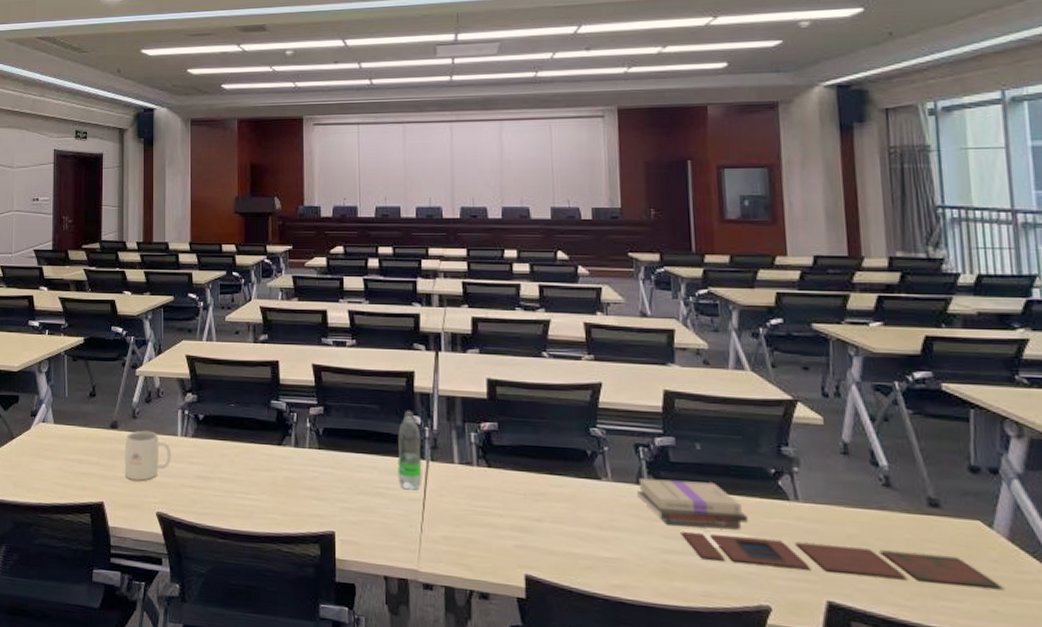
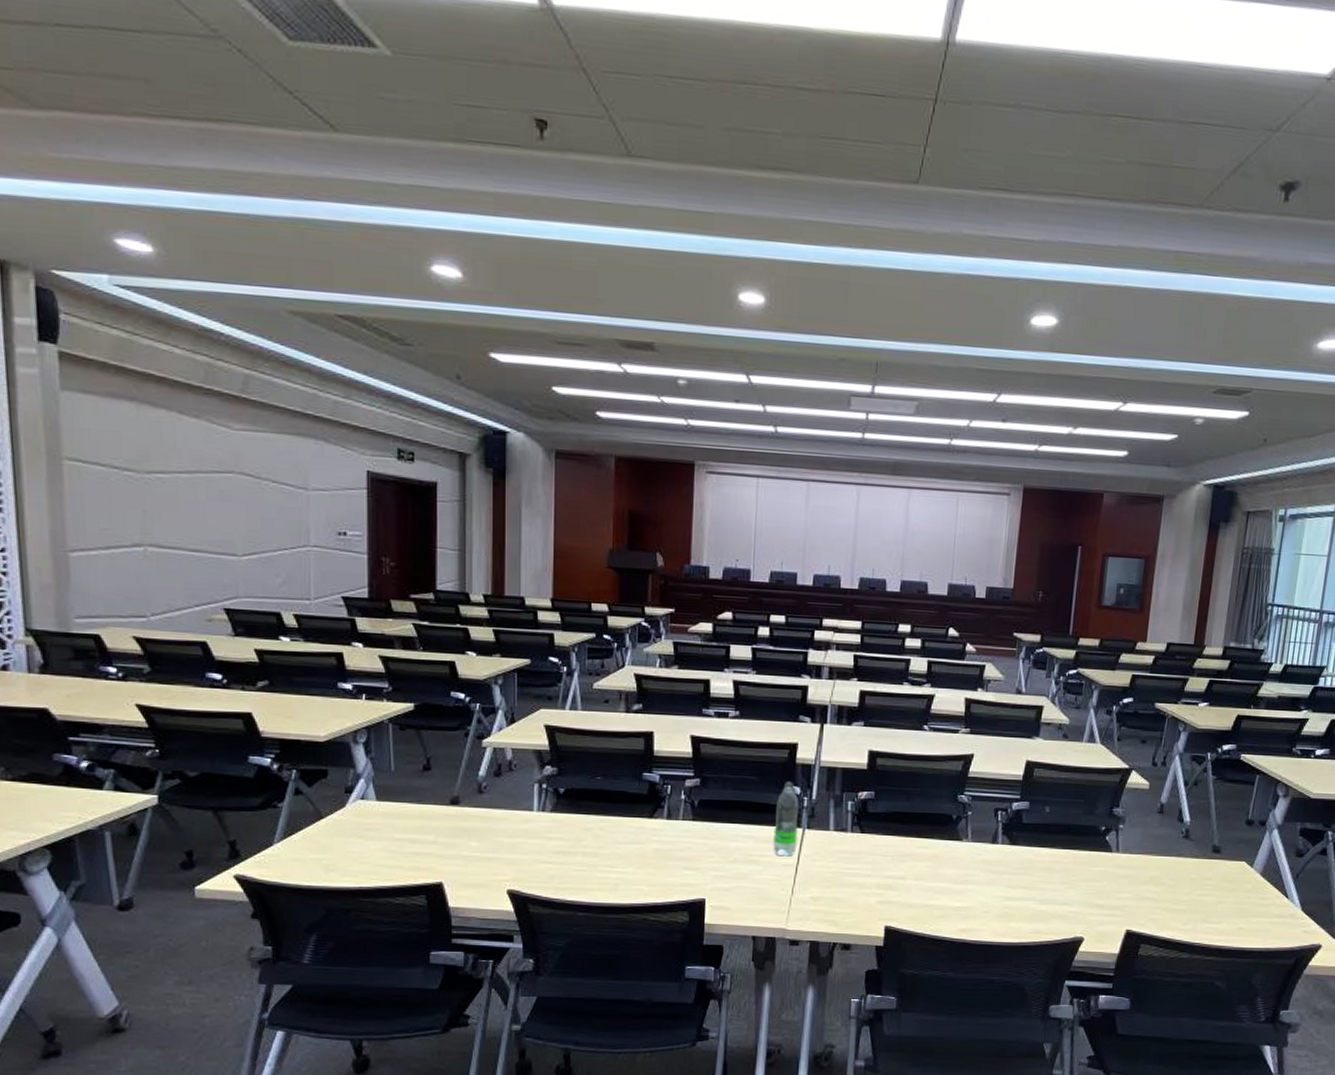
mug: present [124,430,171,481] -> none [468,805,525,859]
books: present [636,478,749,531] -> none [990,838,1078,878]
papers: present [680,531,1004,589] -> none [1022,881,1251,911]

